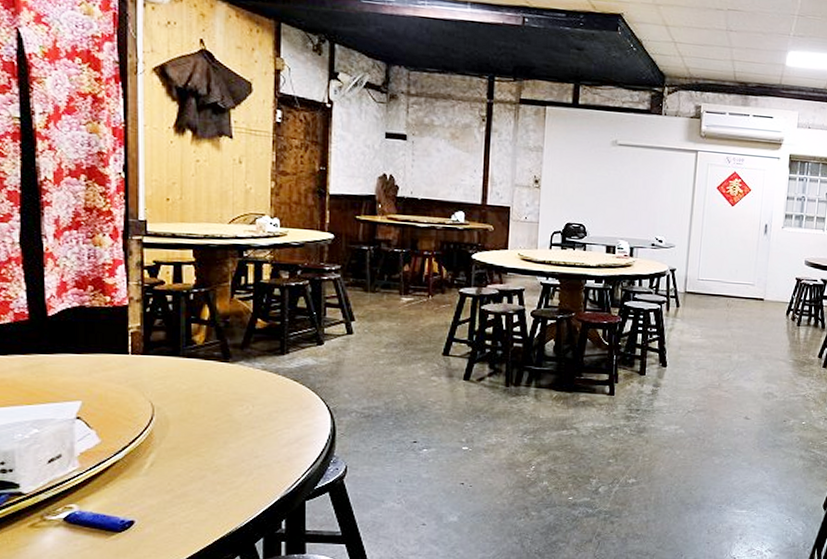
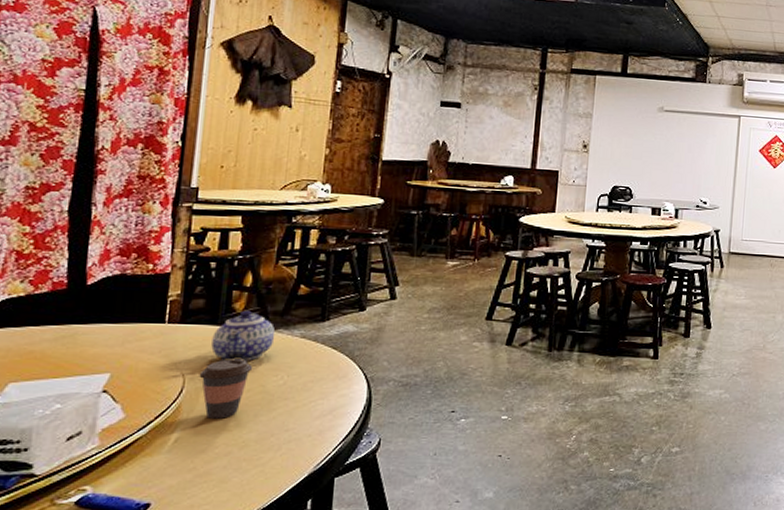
coffee cup: none [167,389,219,445] -> present [199,359,253,419]
teapot: none [176,342,237,392] -> present [211,310,276,362]

